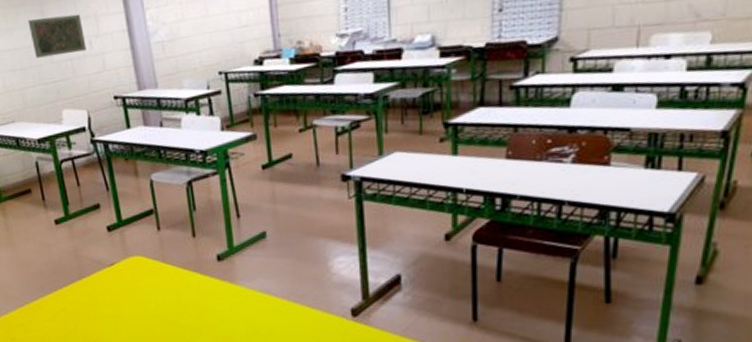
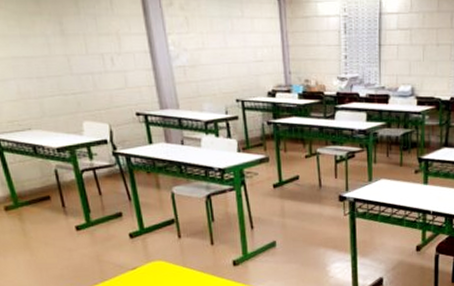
road map: present [28,13,87,58] -> none [45,29,108,68]

